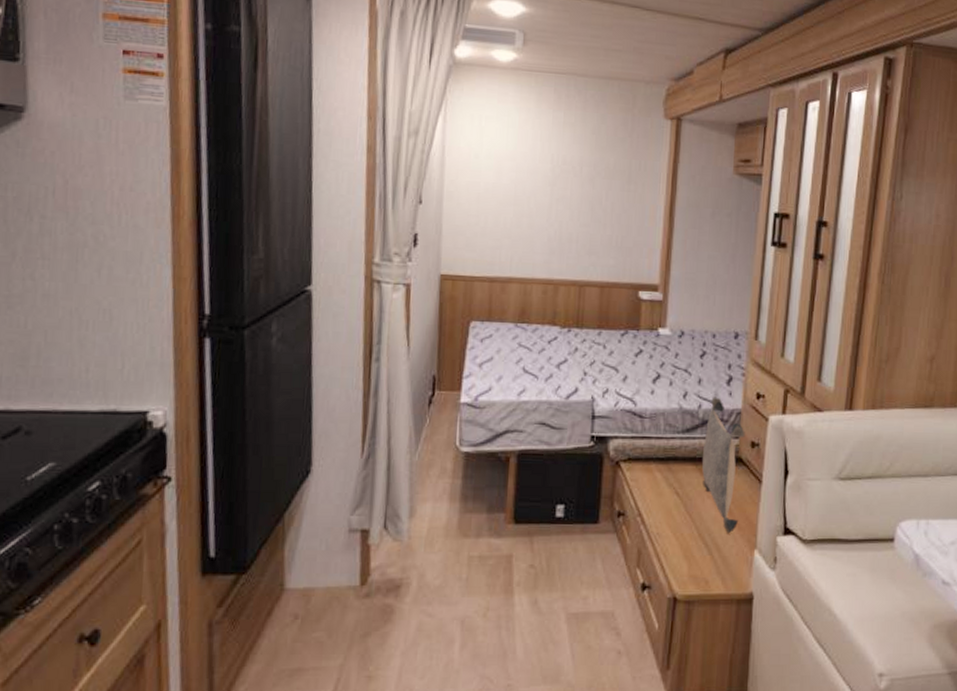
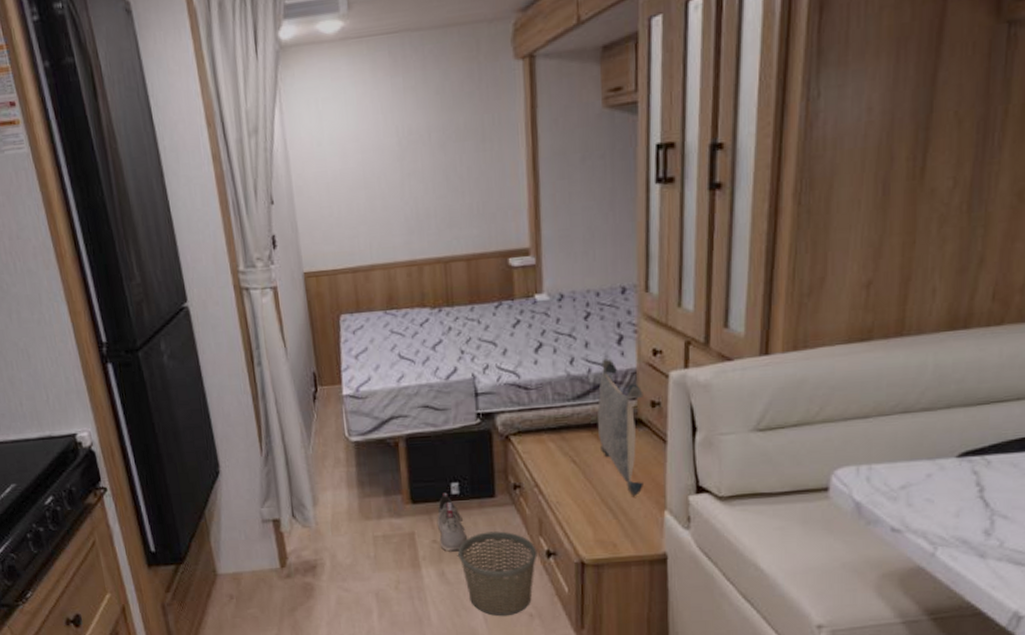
athletic shoe: none [537,514,566,579] -> present [436,492,468,552]
basket: none [554,559,634,651] -> present [458,531,539,616]

